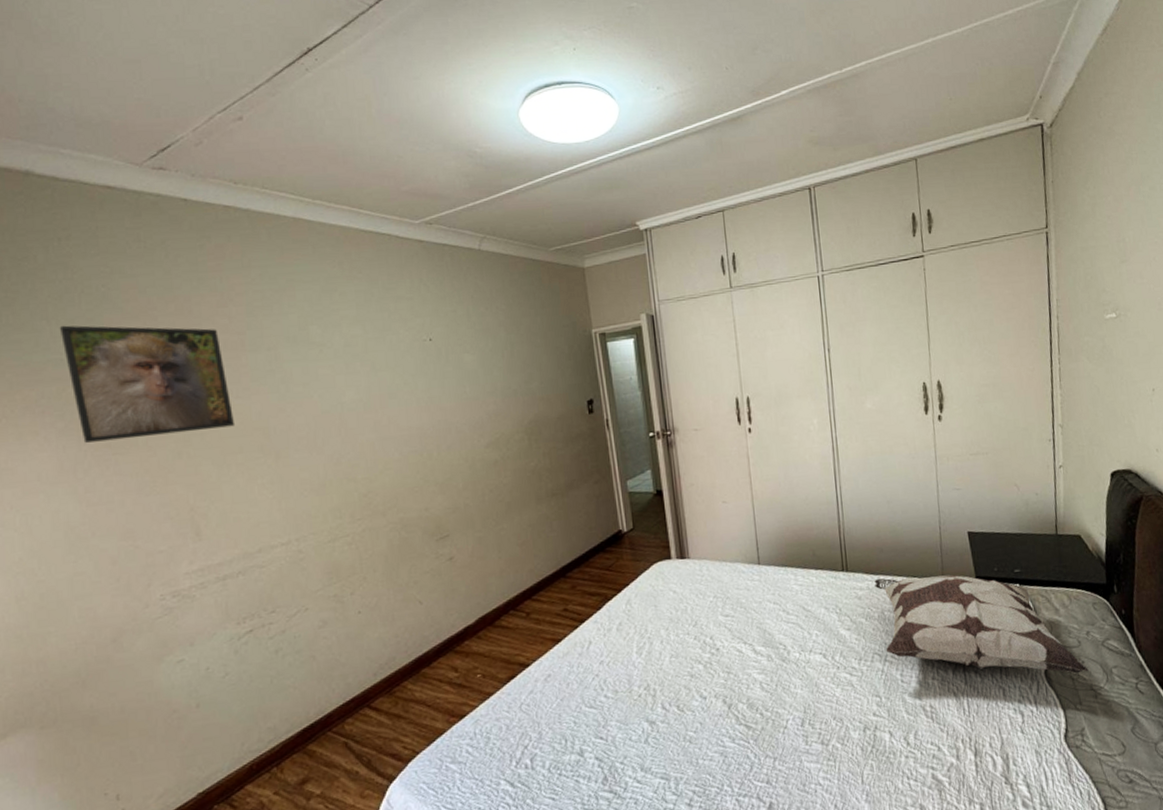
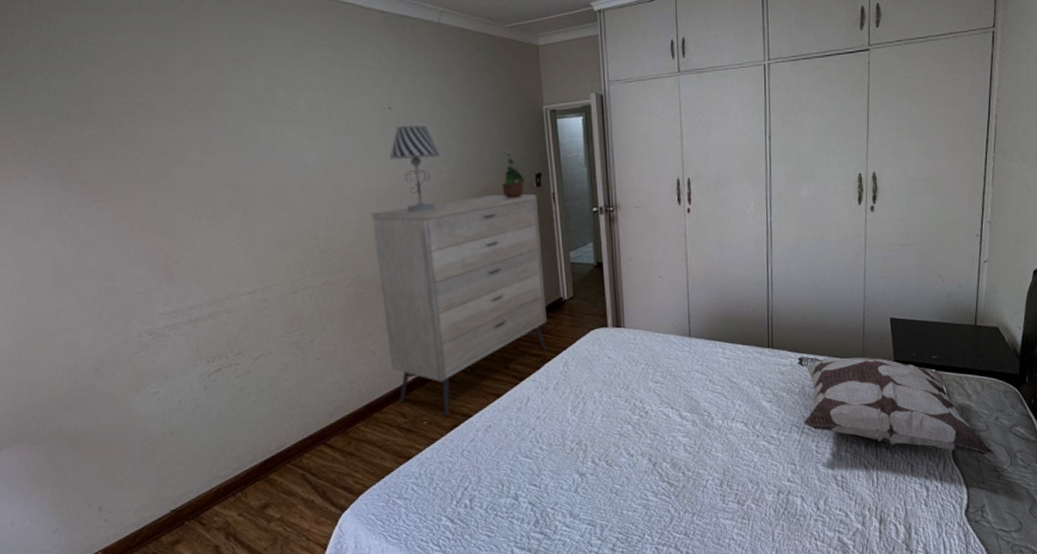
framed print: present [59,325,236,443] -> none [44,77,207,189]
dresser: none [415,422,609,668] -> present [372,194,548,417]
table lamp: none [432,356,486,448] -> present [390,125,441,213]
potted plant: none [547,378,576,429] -> present [497,151,525,199]

